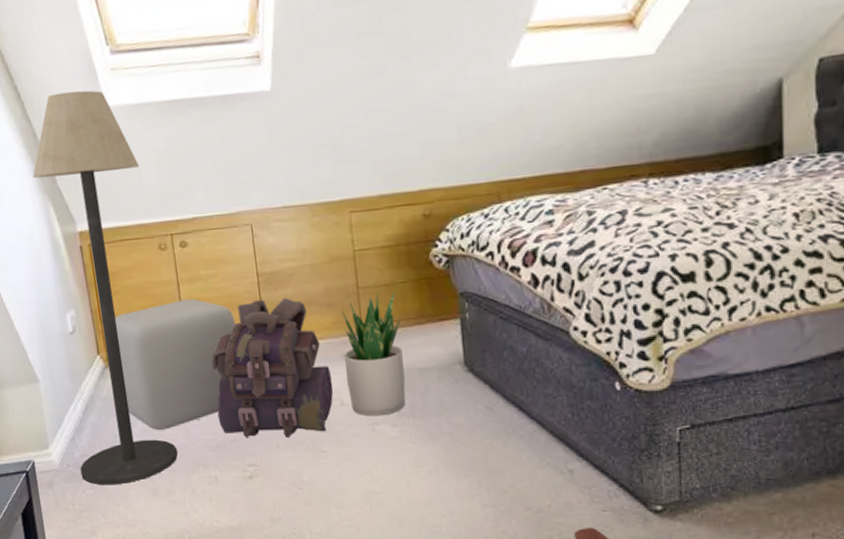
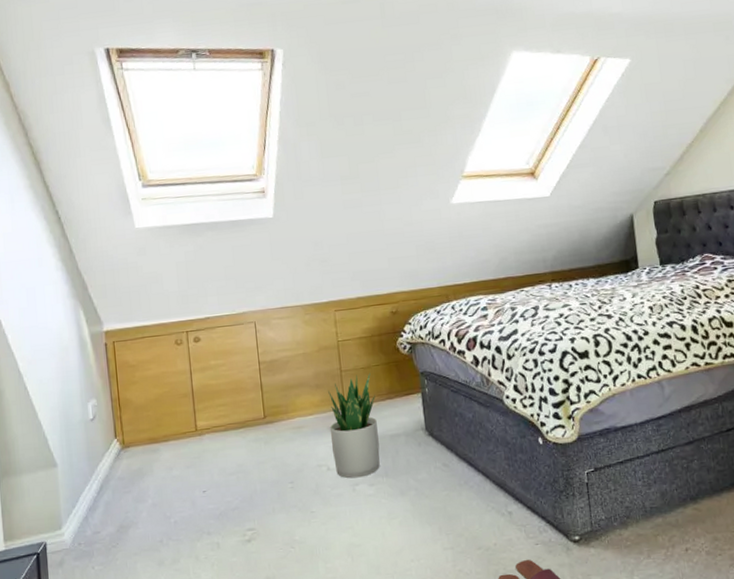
floor lamp: present [32,90,178,485] -> none [66,215,184,561]
pouf: present [115,299,236,430] -> none [133,385,239,504]
backpack: present [211,297,334,438] -> none [217,381,322,505]

